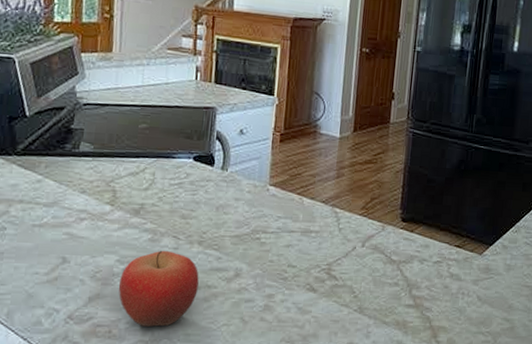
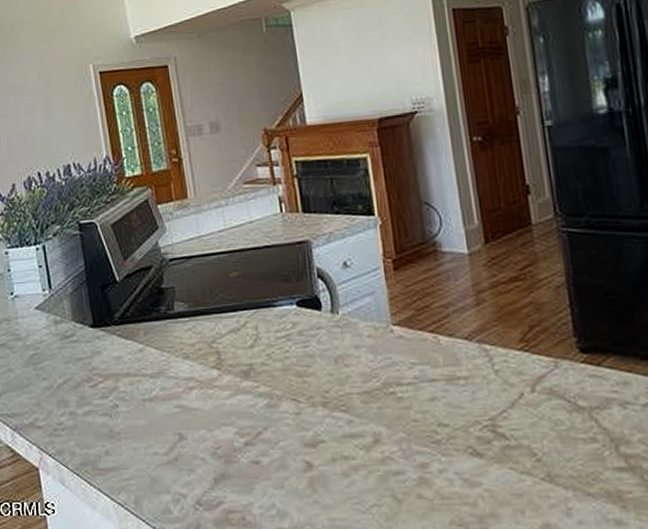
fruit: present [118,250,199,327] -> none [242,416,334,511]

